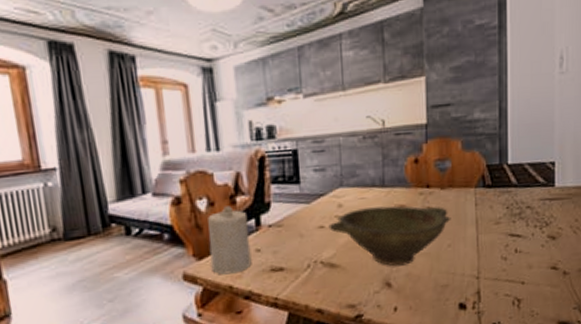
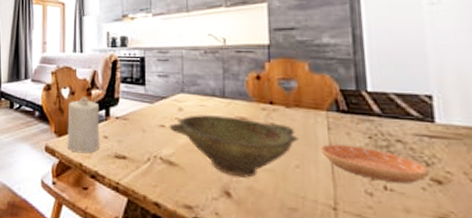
saucer: none [468,217,548,246] -> present [320,144,430,184]

